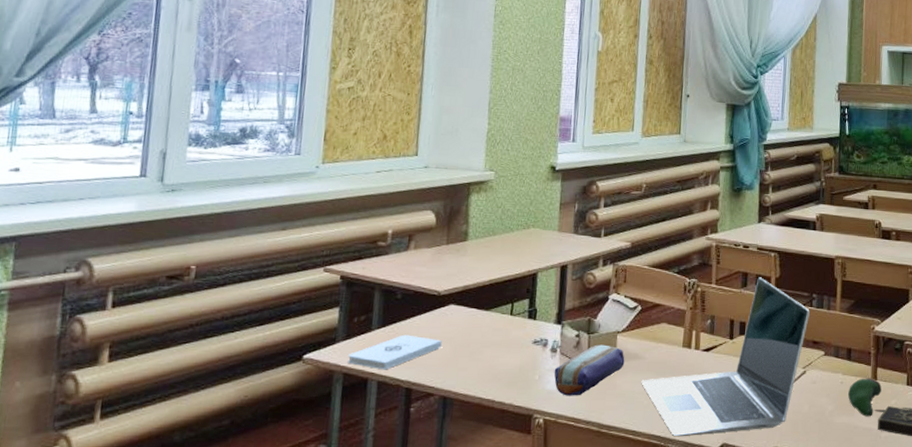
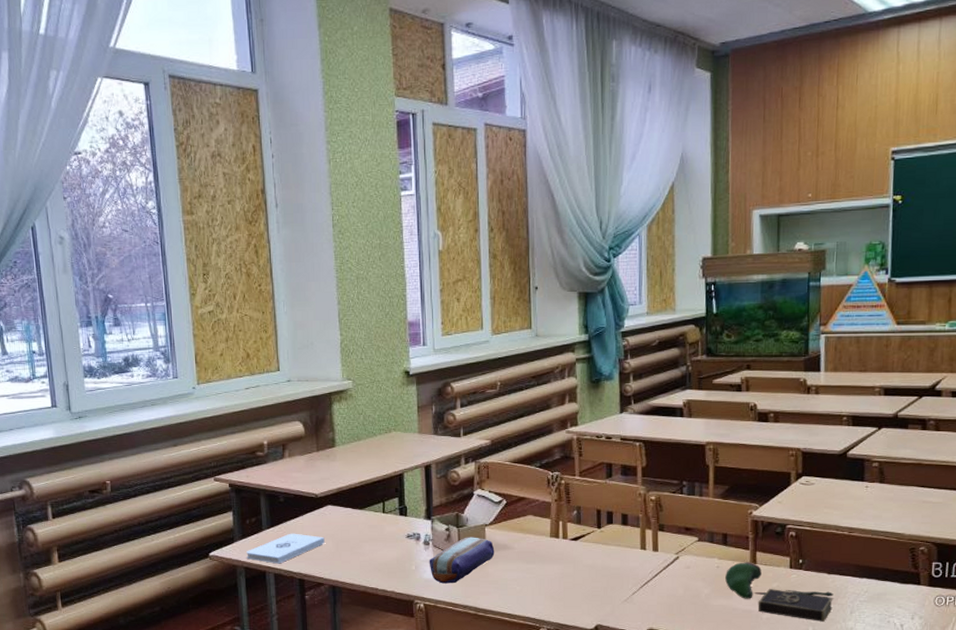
laptop: present [641,277,810,437] -> none [512,467,680,619]

